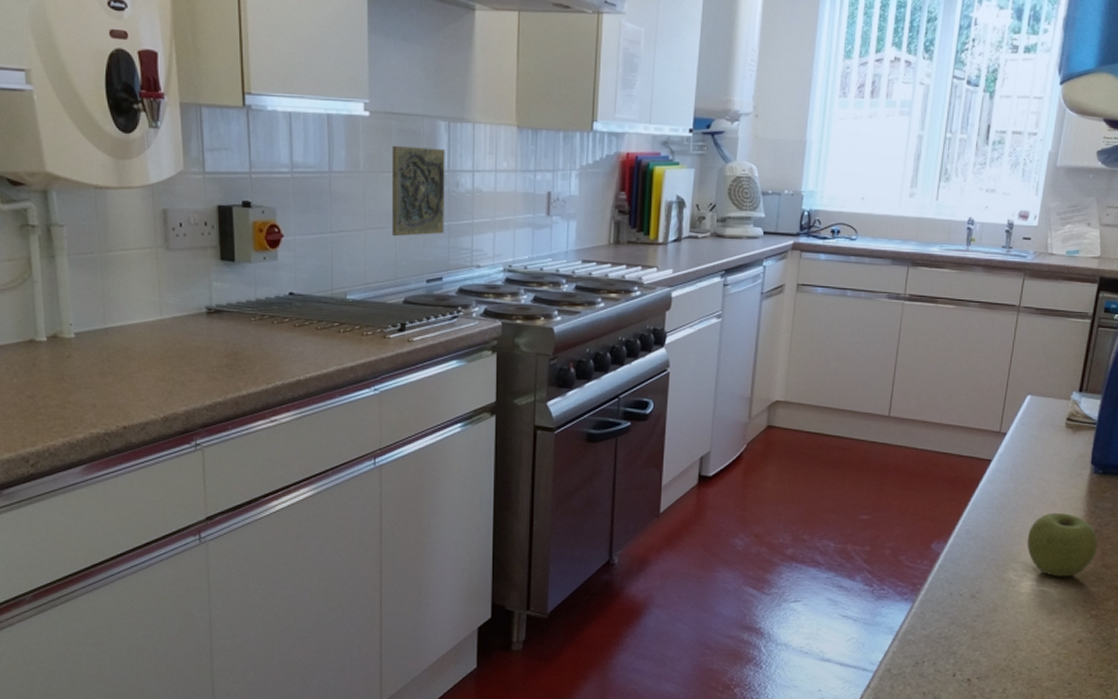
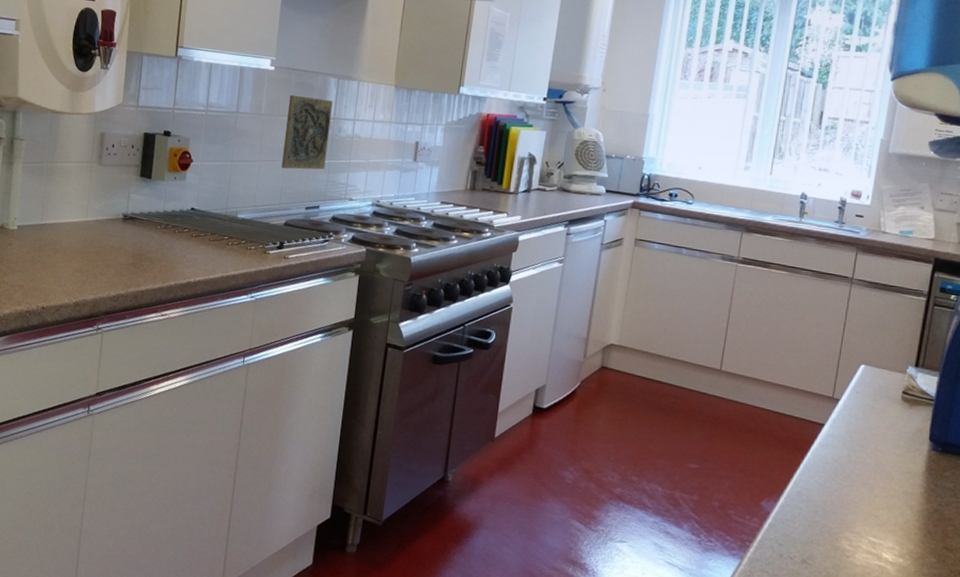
apple: present [1027,512,1098,577] -> none [861,485,938,555]

